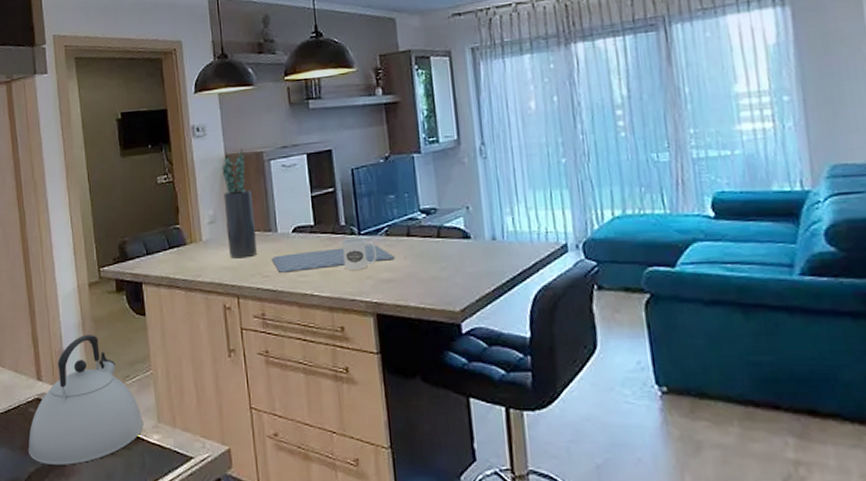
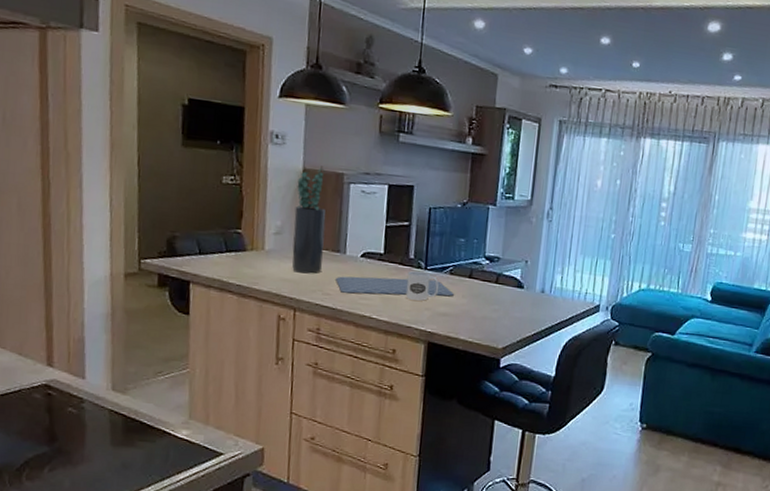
kettle: present [28,334,144,465] -> none [27,325,173,454]

